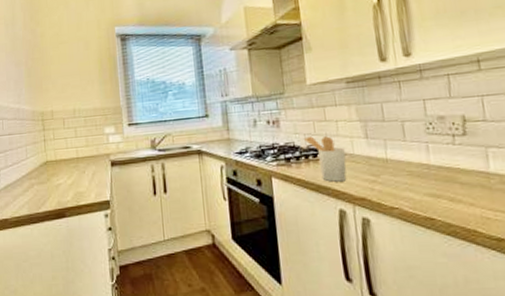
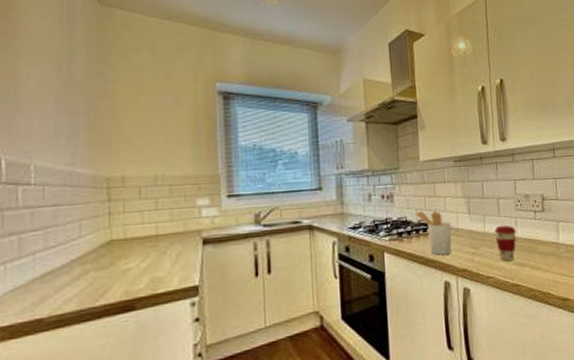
coffee cup: none [399,150,428,192] -> present [494,225,516,262]

